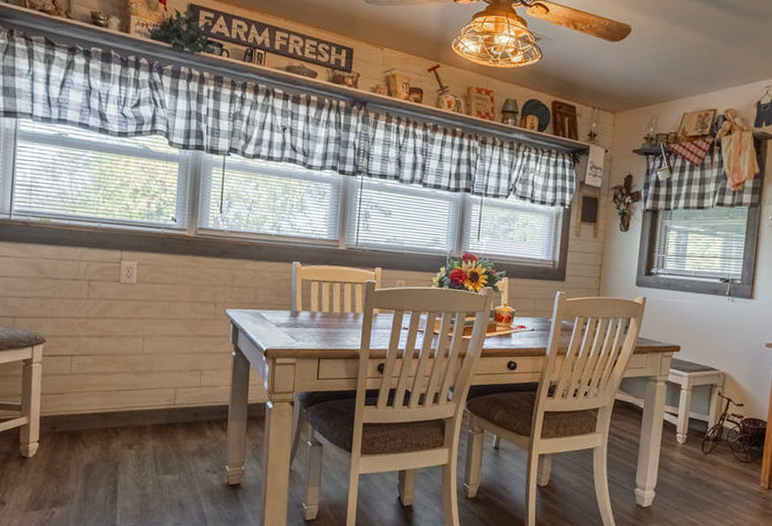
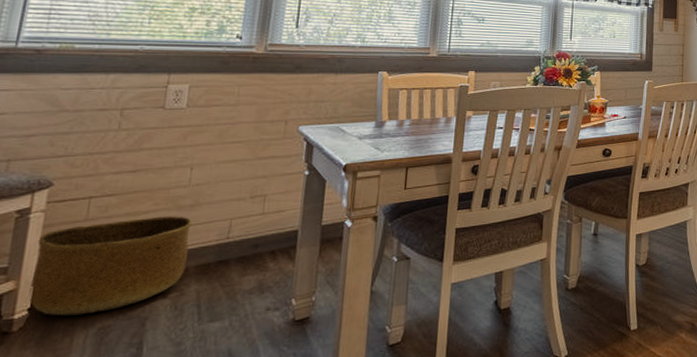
basket: none [37,378,147,452] -> present [28,216,193,316]

